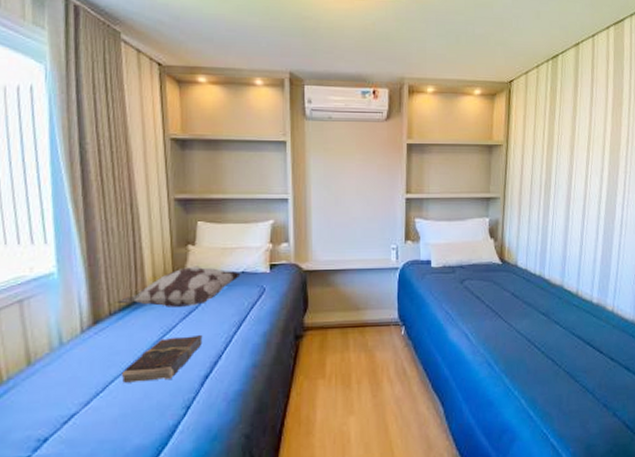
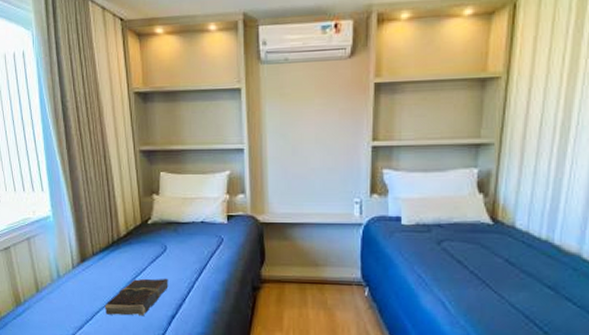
decorative pillow: present [118,266,241,307] -> none [98,214,200,252]

